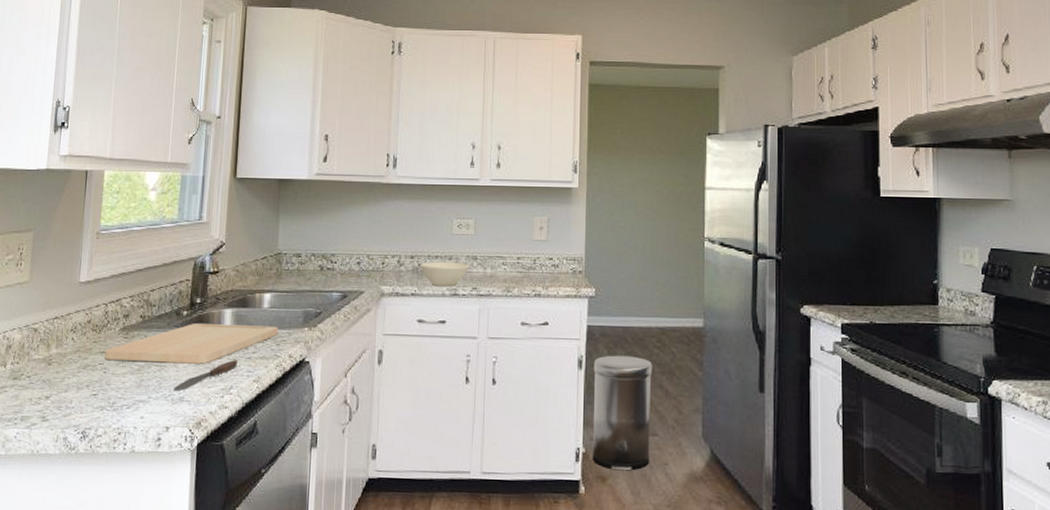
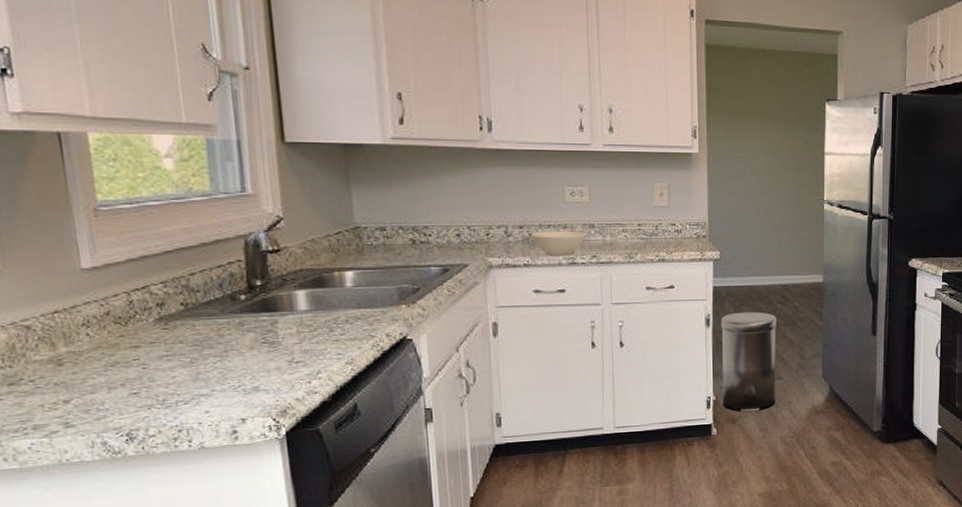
cutting board: present [105,323,279,364] -> none [139,305,370,354]
knife: present [174,360,237,392] -> none [244,343,322,382]

